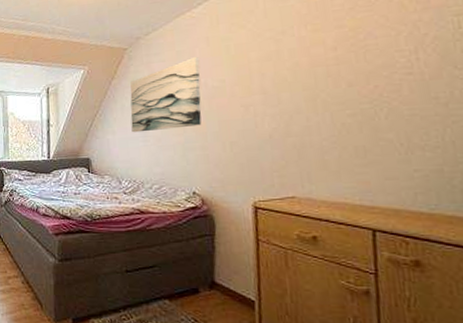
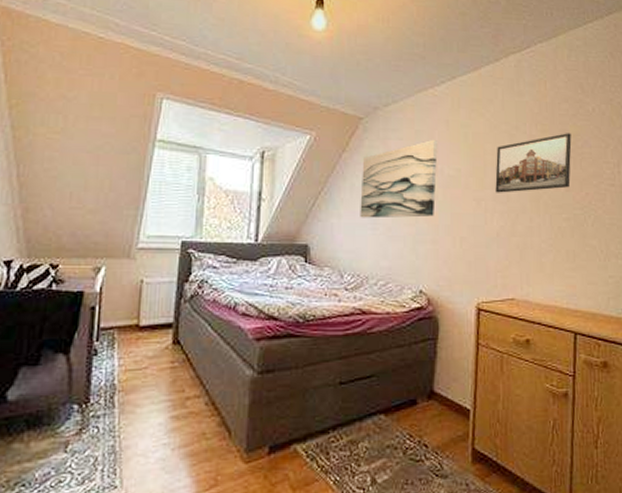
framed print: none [262,27,354,97] -> present [495,133,572,193]

